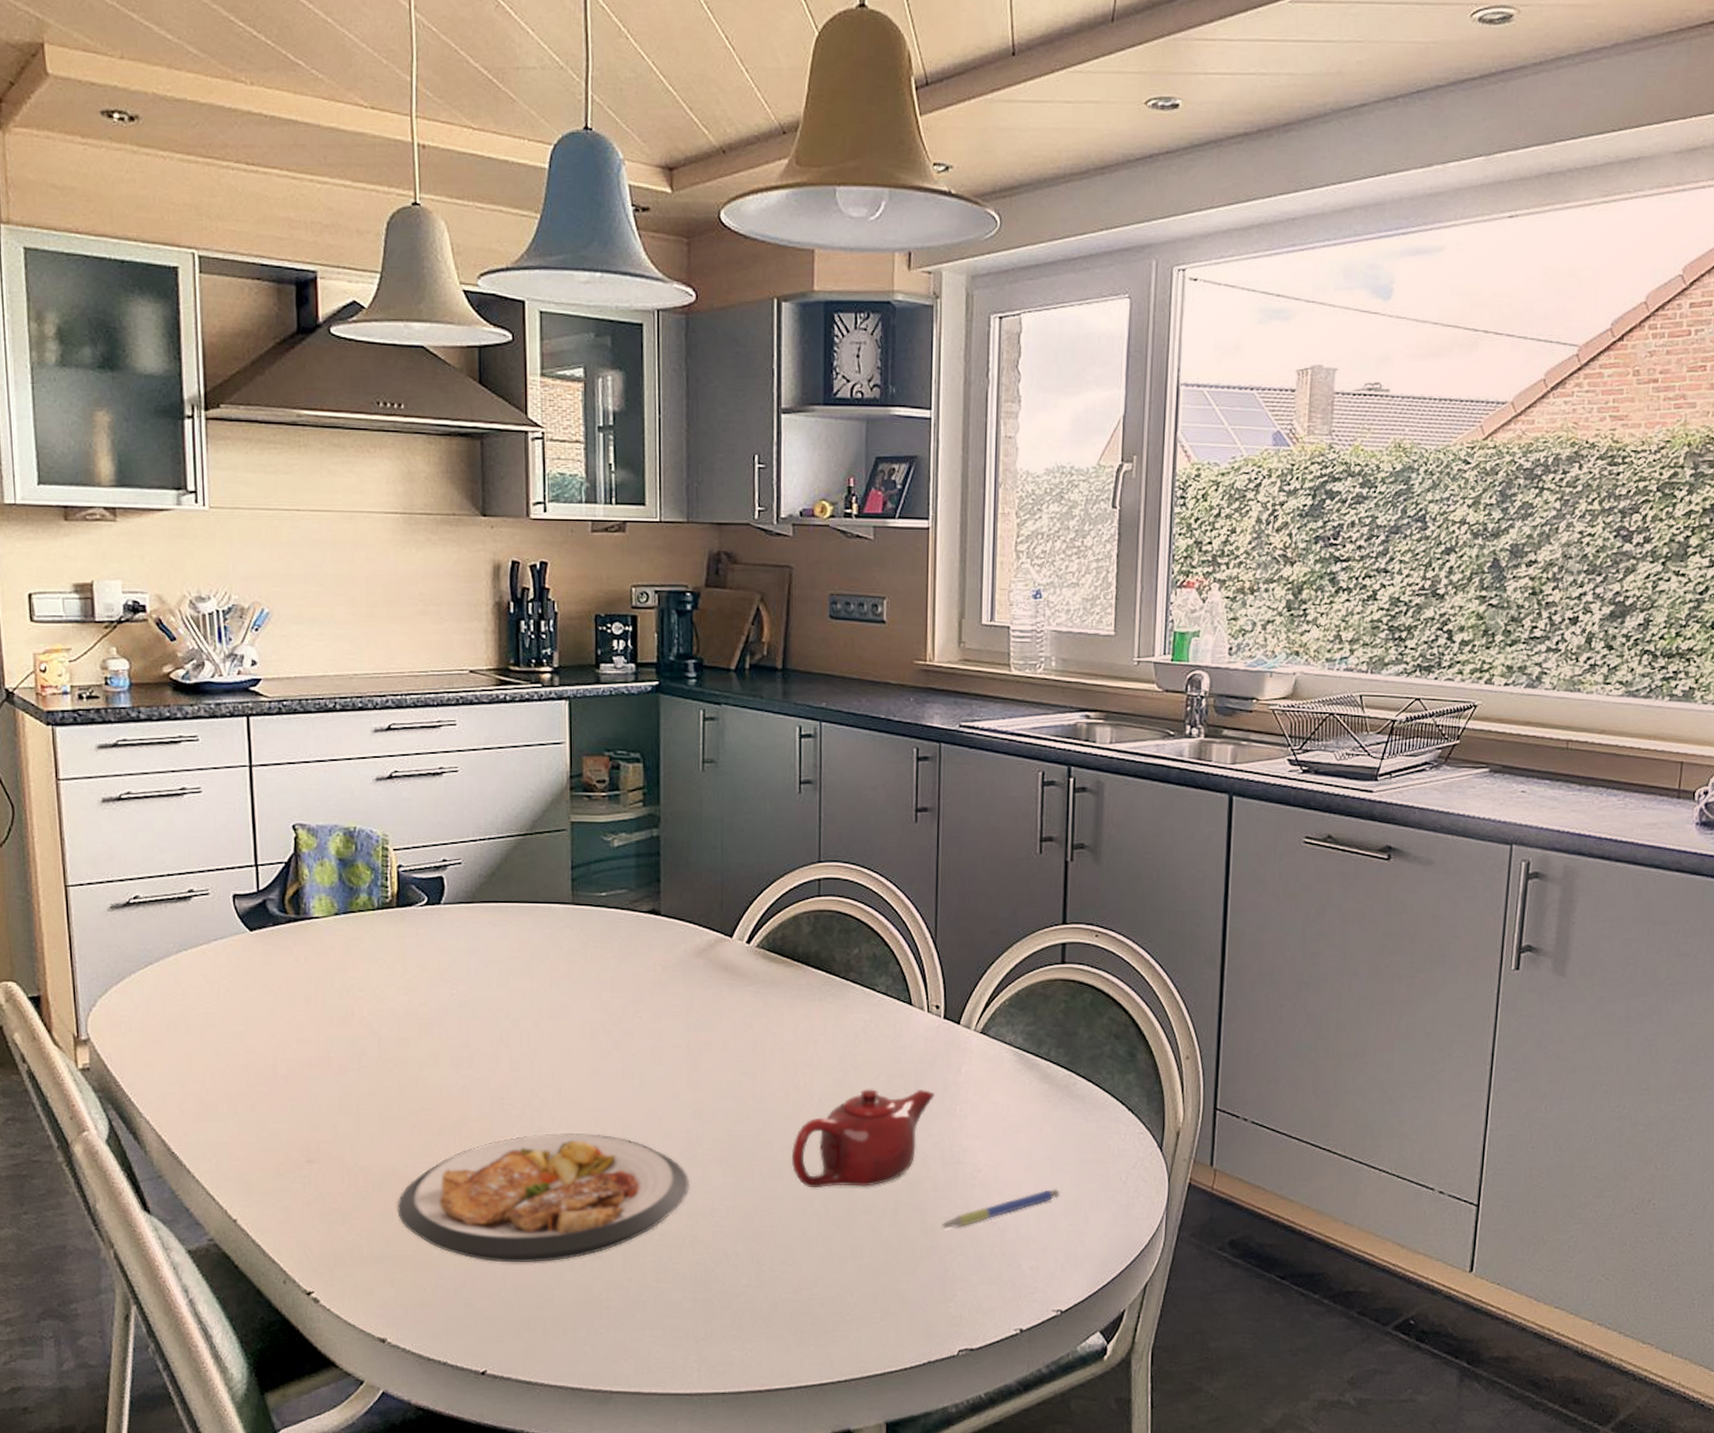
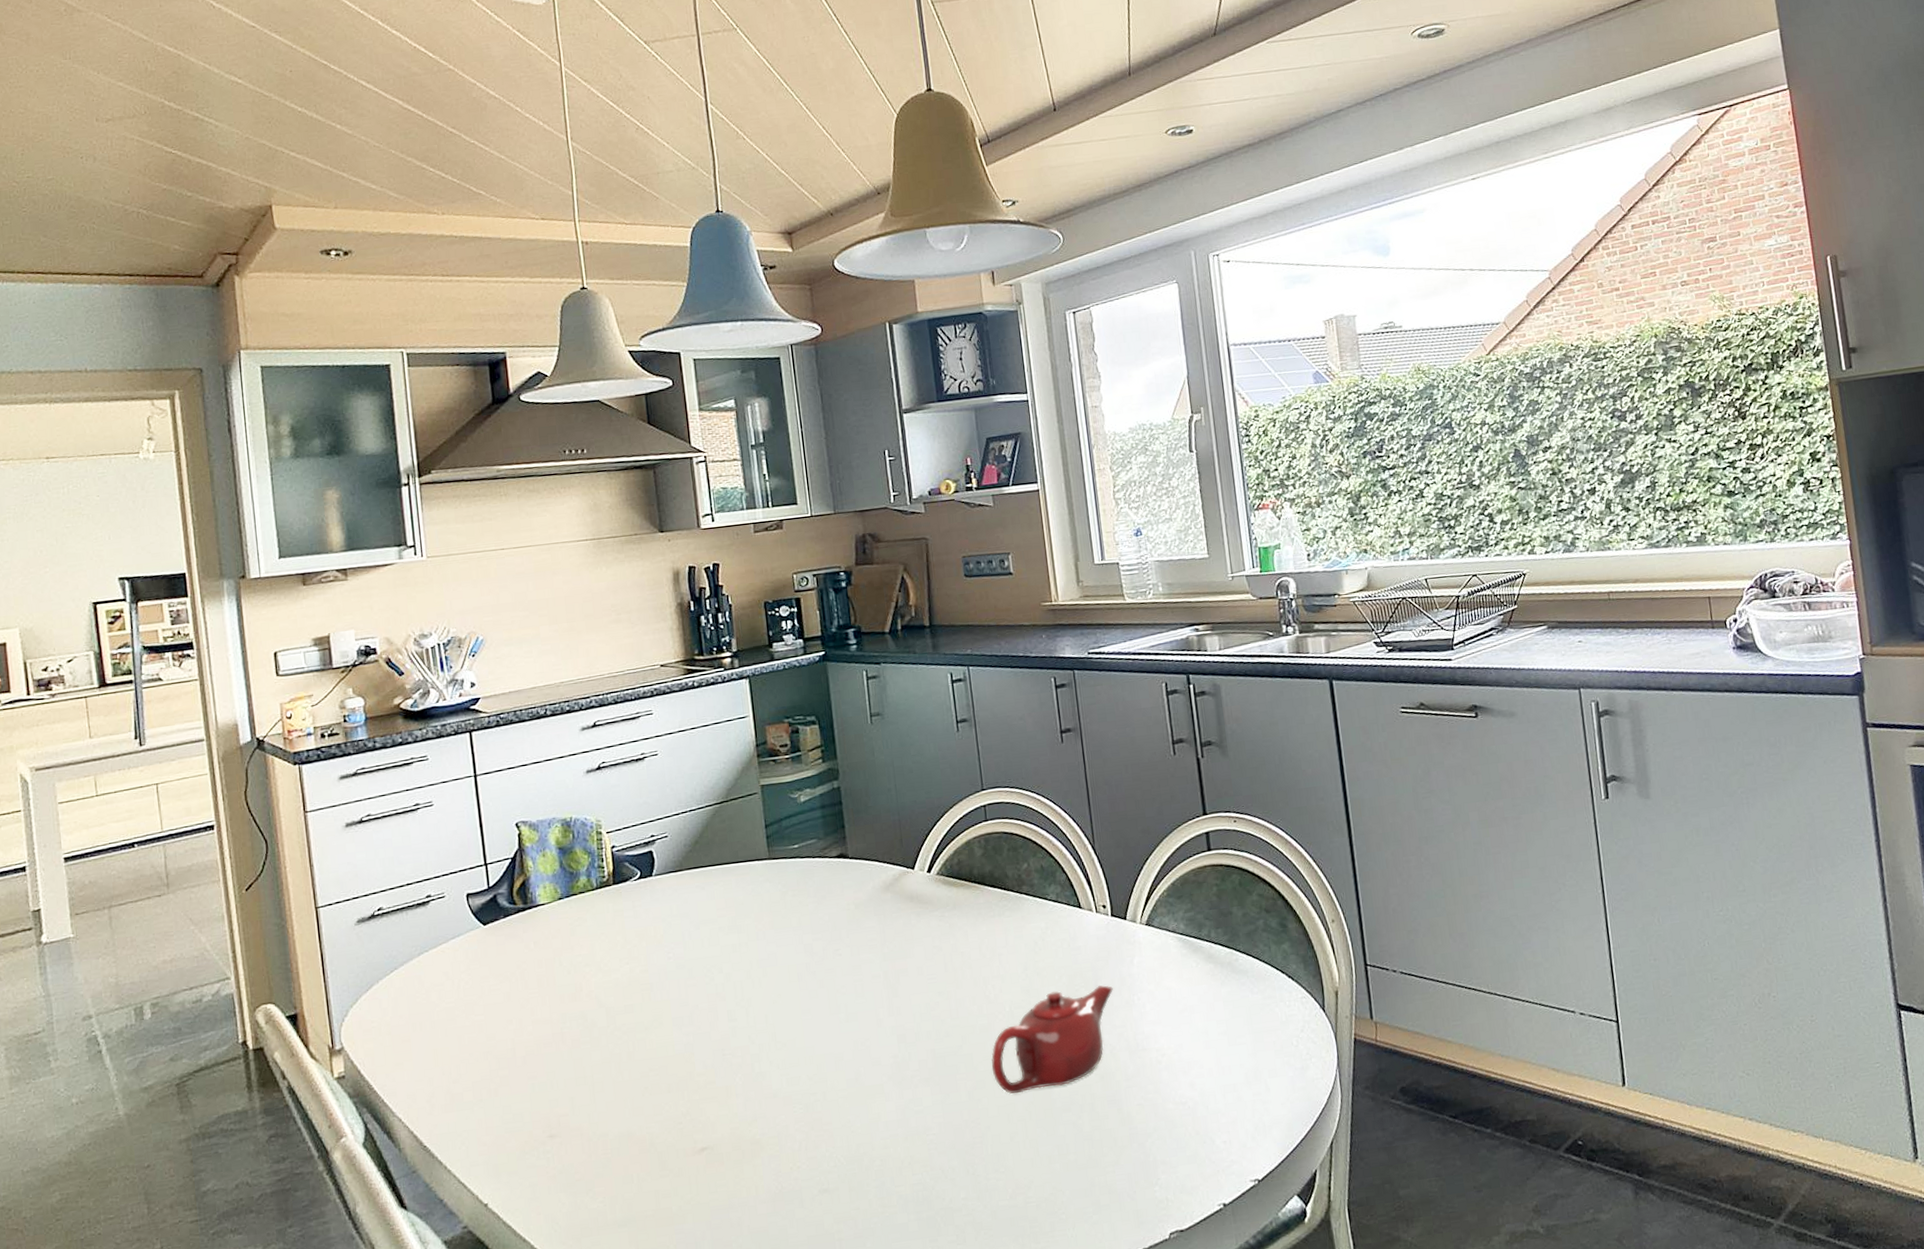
plate: present [397,1133,690,1263] -> none [635,1070,902,1211]
pen: present [942,1189,1060,1228] -> none [1137,1062,1240,1115]

